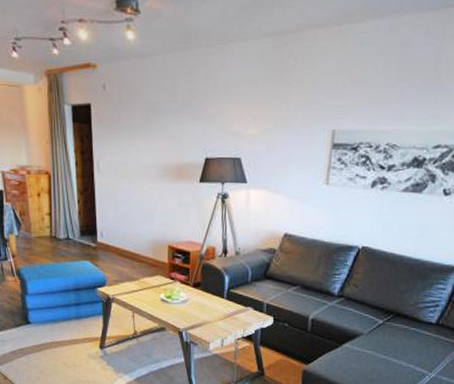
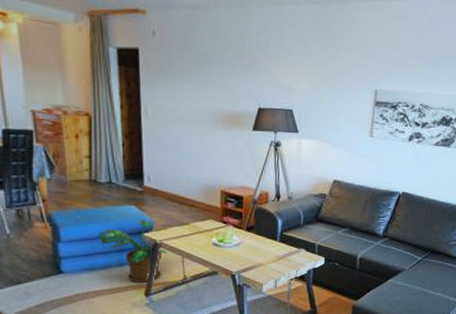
potted plant: none [59,274,119,336] -> present [99,219,167,283]

